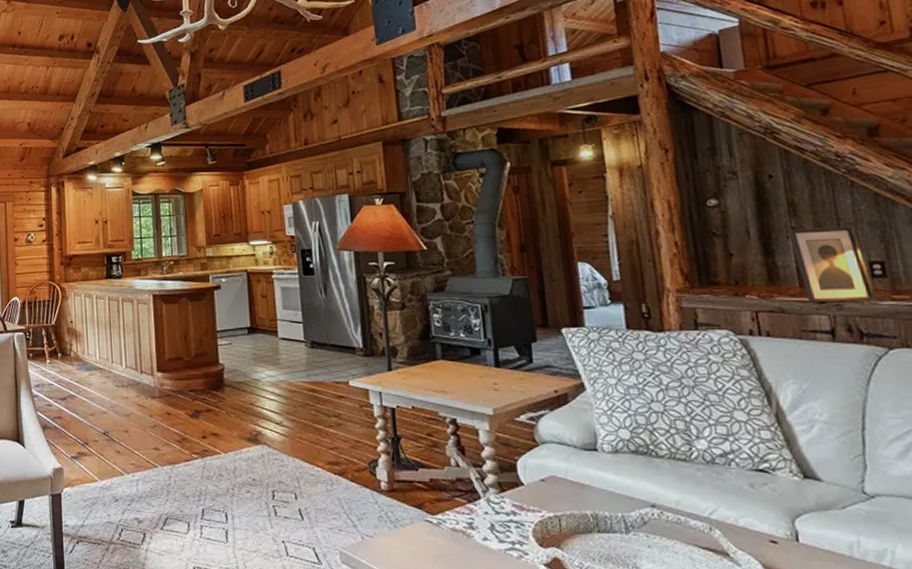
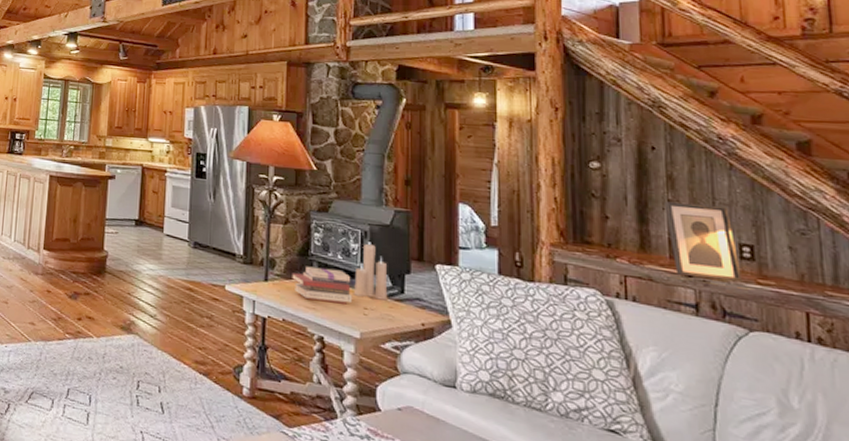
books: none [415,348,481,383] -> present [292,266,353,304]
candle: none [480,315,517,373] -> present [353,242,388,301]

